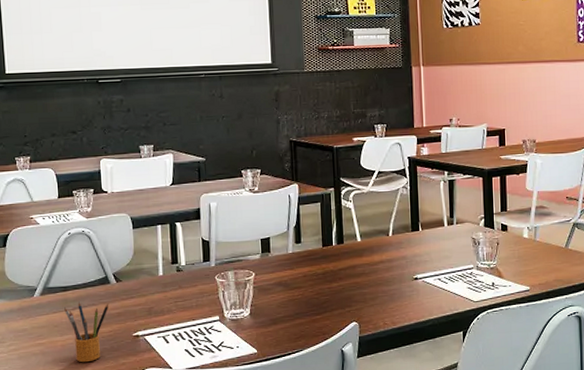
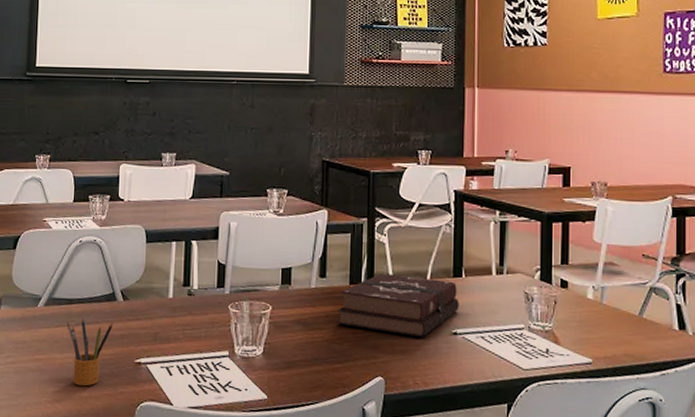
hardback book: none [313,233,418,285] -> present [336,272,459,337]

